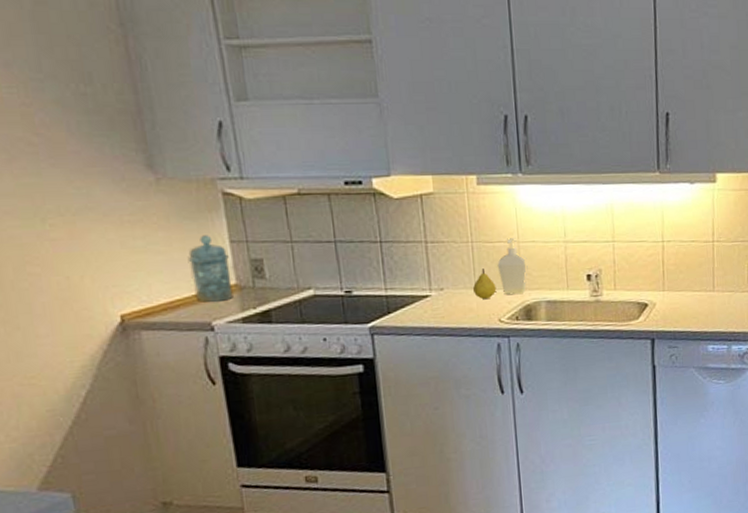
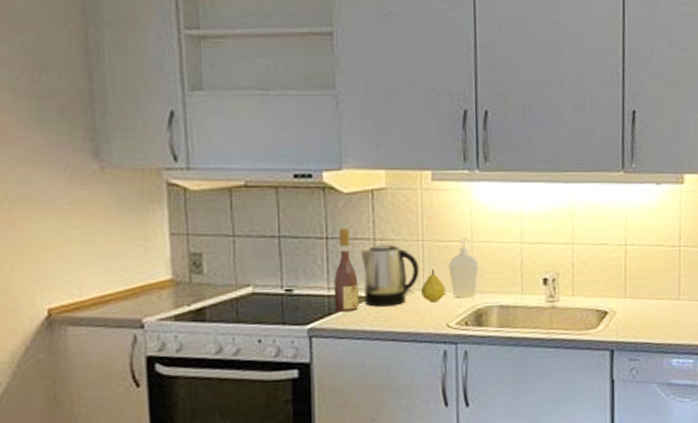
canister: present [189,235,233,303] -> none [126,227,168,299]
wine bottle: none [390,232,416,312] -> present [334,228,359,313]
kettle: none [414,246,471,305] -> present [360,244,420,307]

